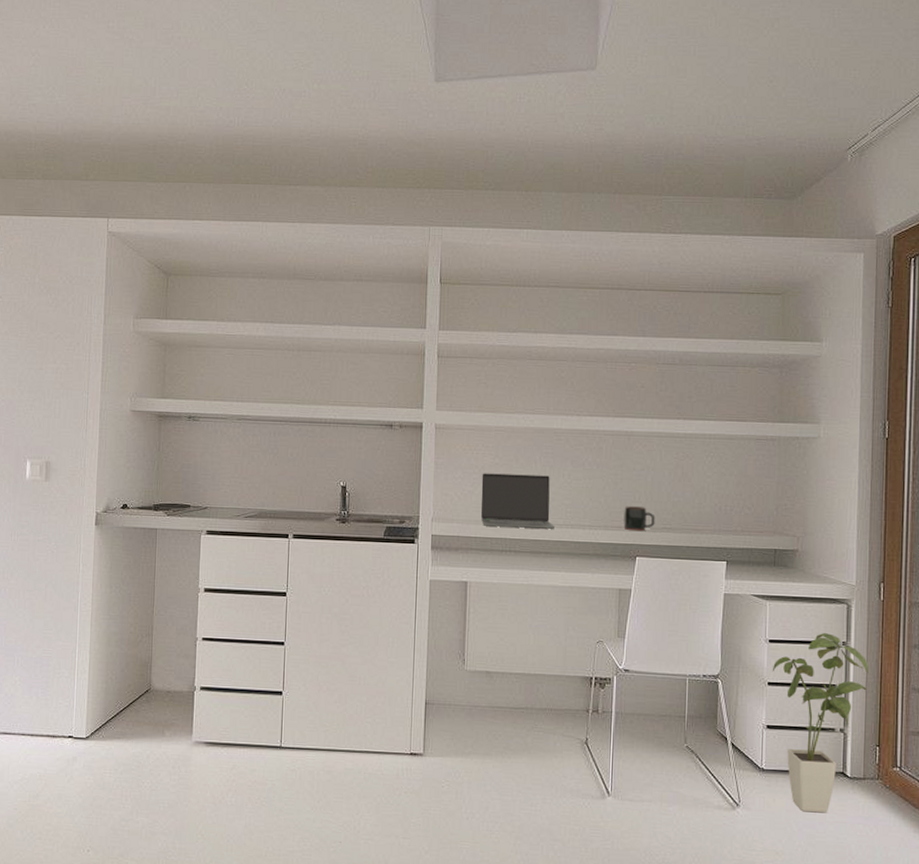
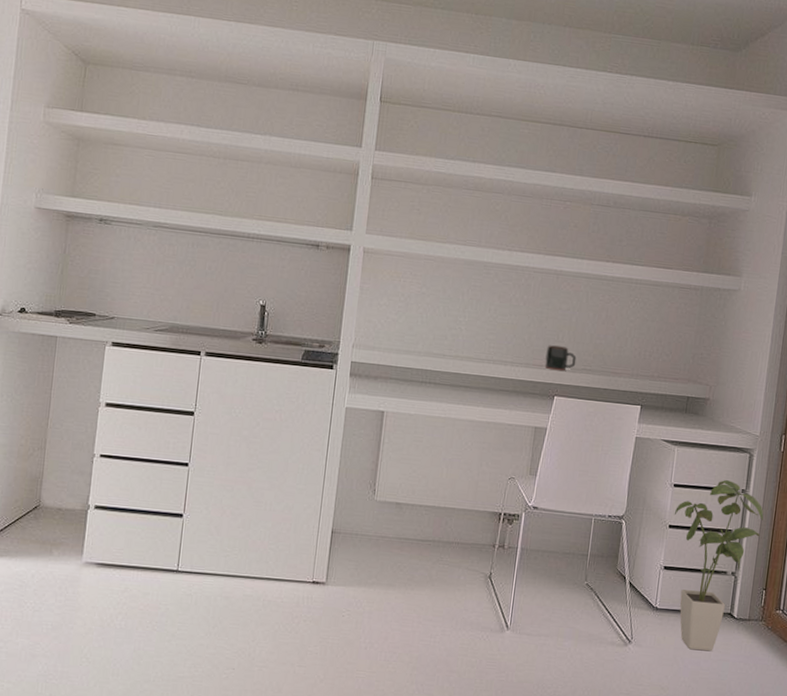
laptop: present [480,473,555,529] -> none [403,302,477,363]

